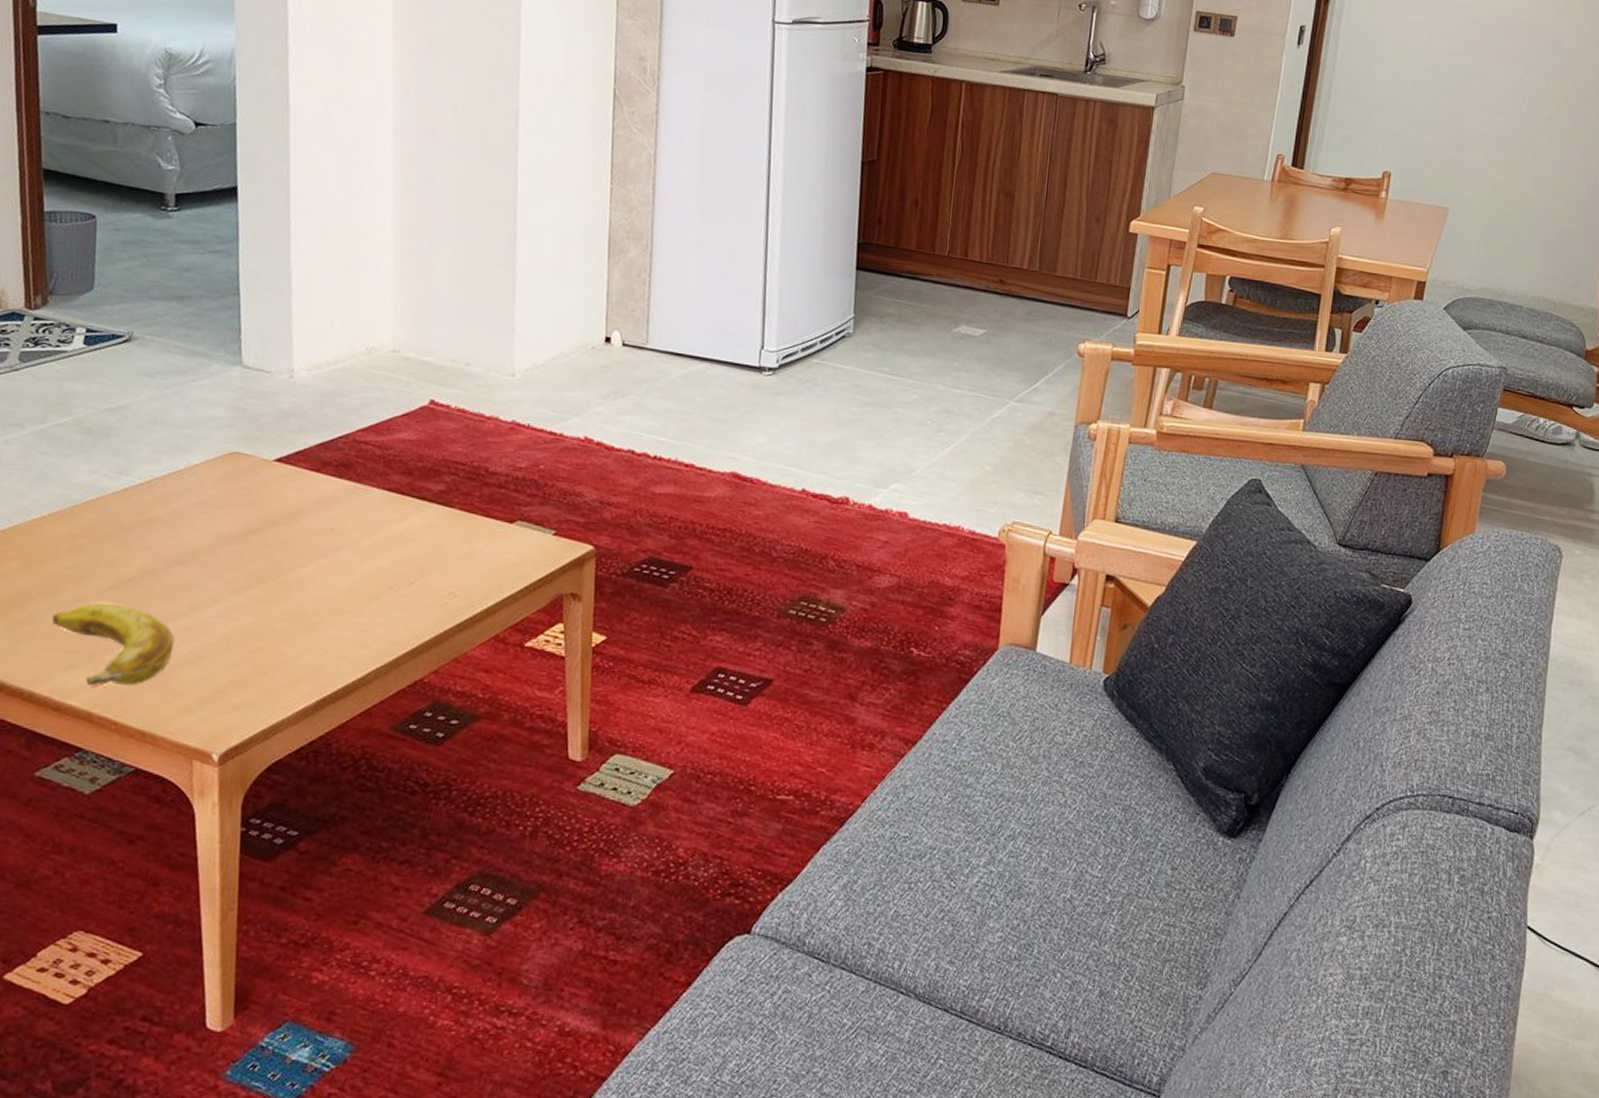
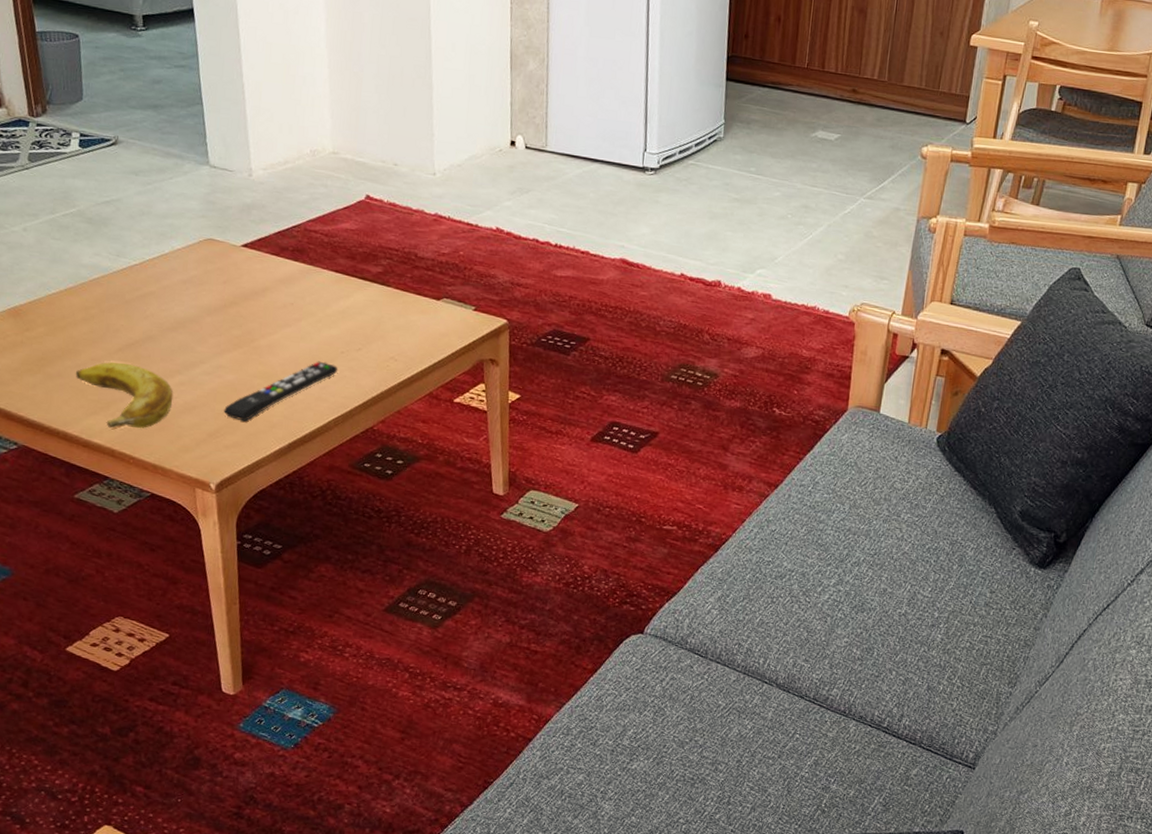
remote control: none [237,598,384,675] -> present [224,361,338,422]

